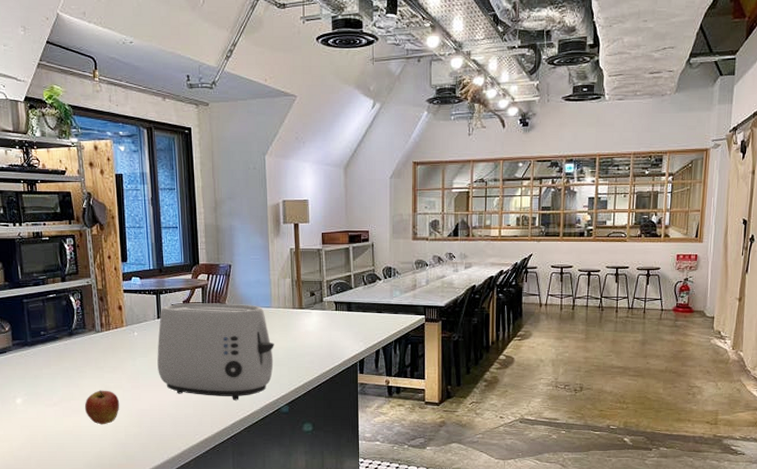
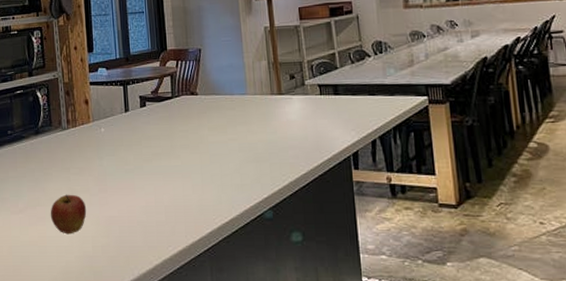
toaster: present [157,303,274,401] -> none [125,92,253,205]

